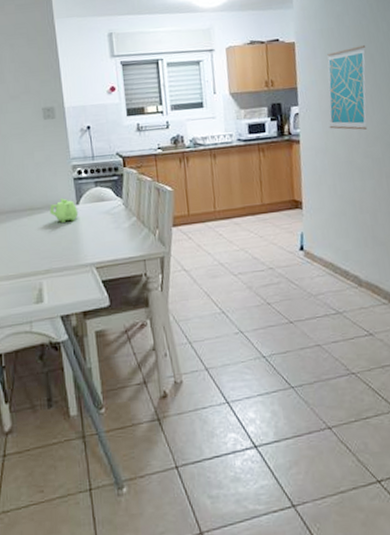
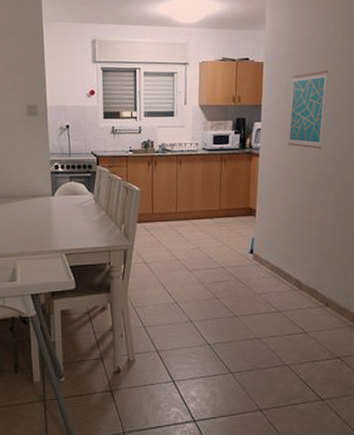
teapot: present [50,198,79,223] -> none [27,189,53,211]

